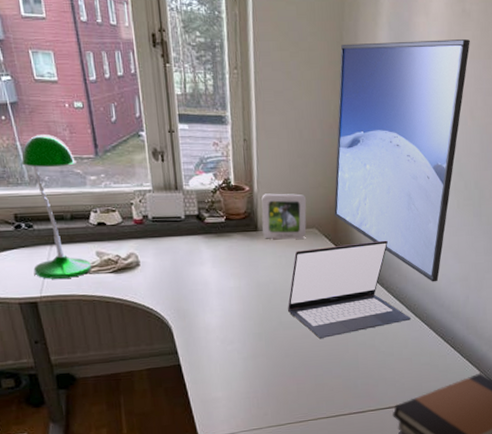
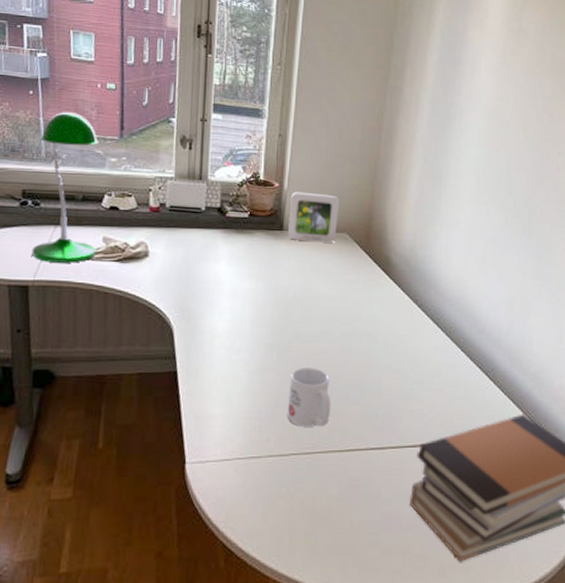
mug: none [279,350,317,401] -> present [287,368,332,427]
laptop: present [287,240,412,338] -> none [306,252,447,356]
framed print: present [334,40,470,282] -> none [369,50,525,304]

